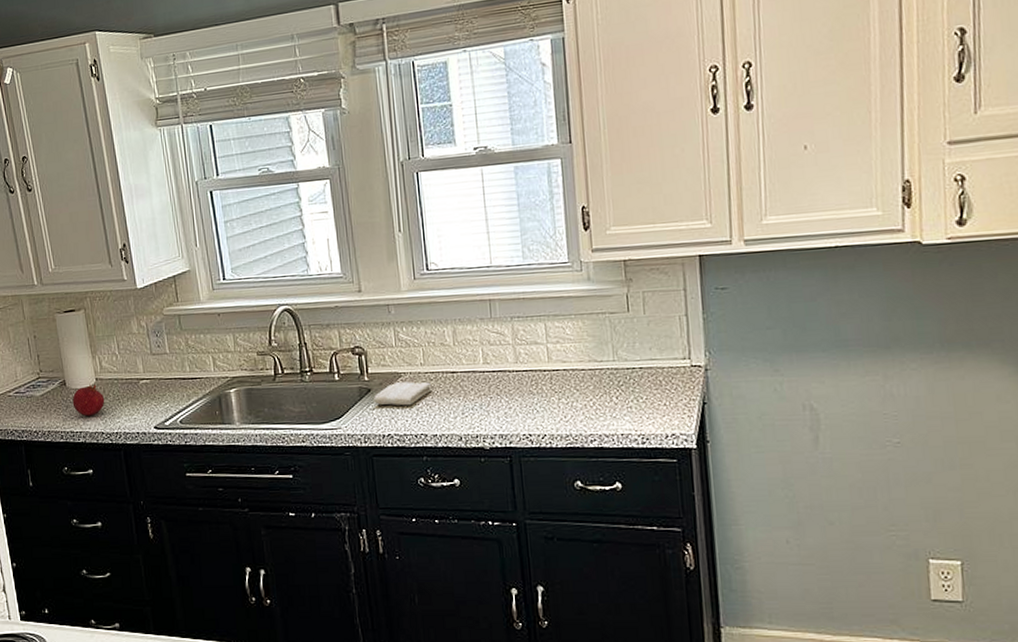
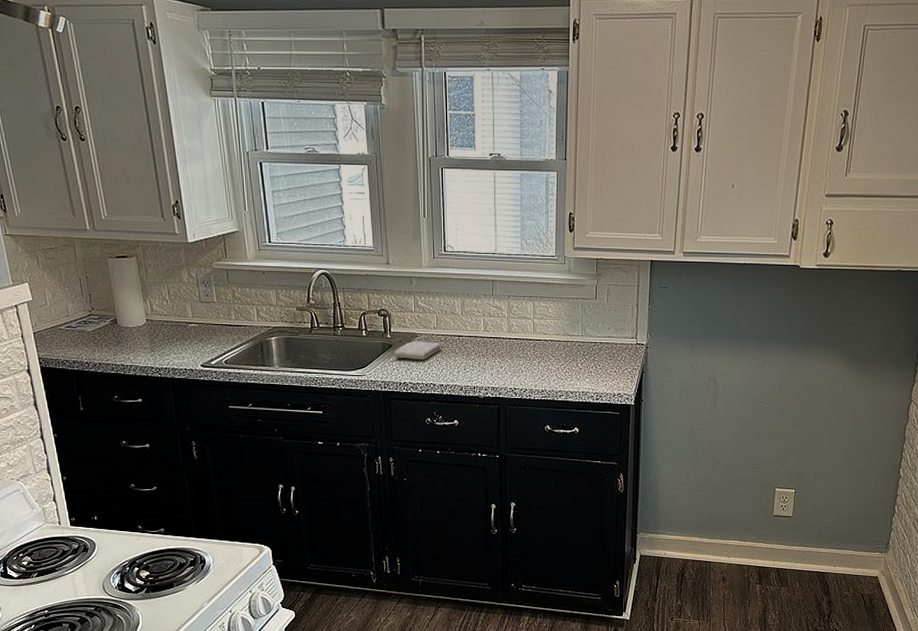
fruit: present [72,384,105,417] -> none [123,323,155,352]

